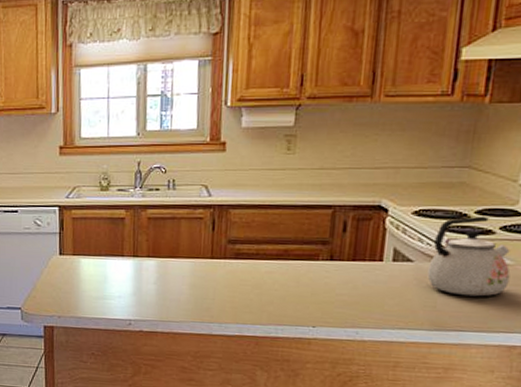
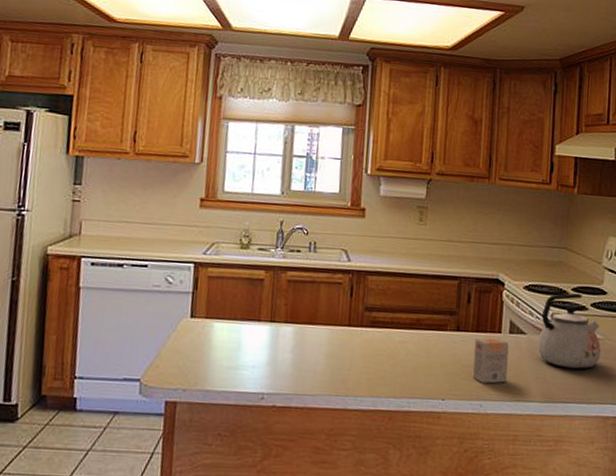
tea box: none [348,266,392,312] -> present [473,338,509,384]

